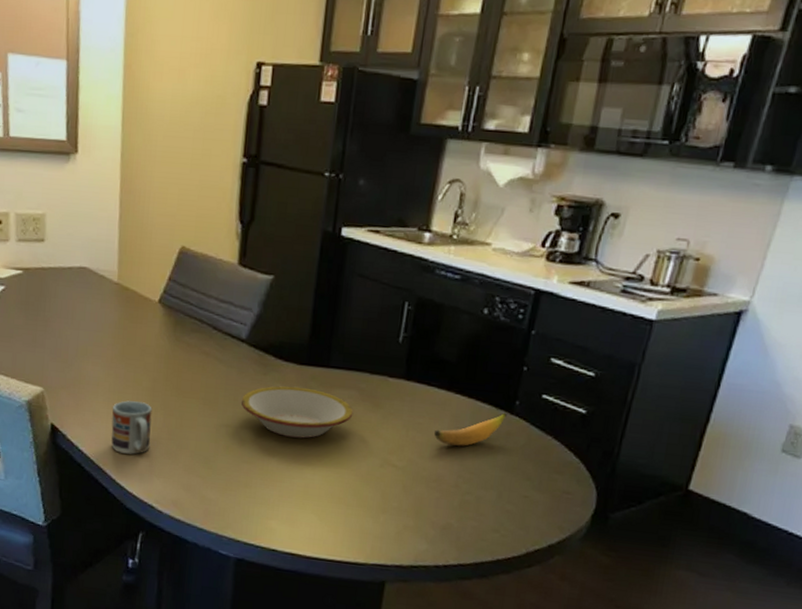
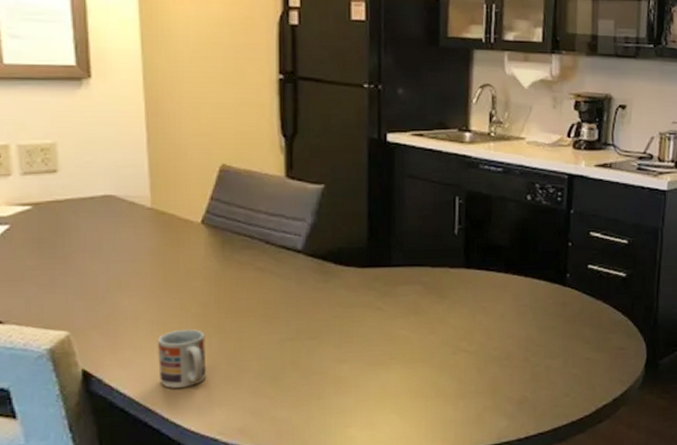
bowl: present [240,386,354,439] -> none [304,289,420,341]
banana: present [434,412,508,446] -> none [499,285,562,323]

